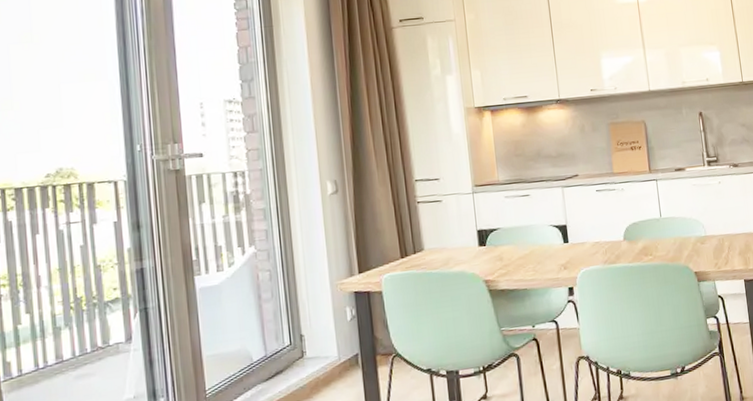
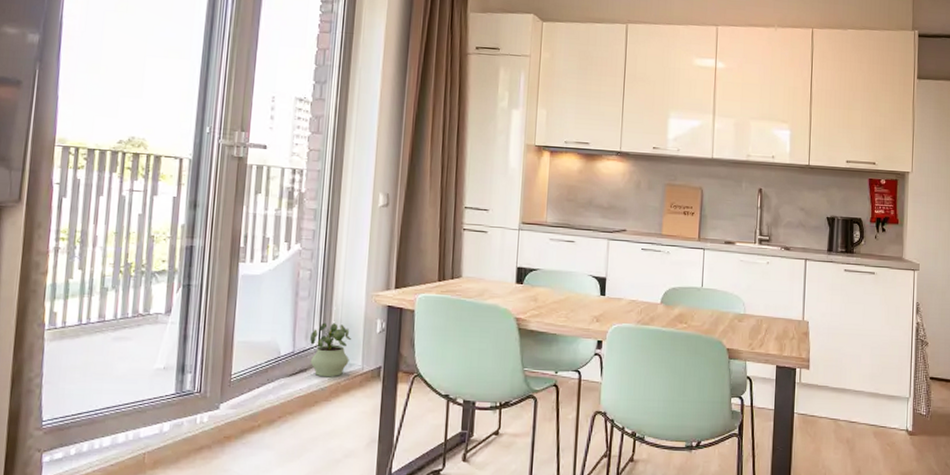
potted plant: none [281,319,325,376] -> present [310,322,352,377]

